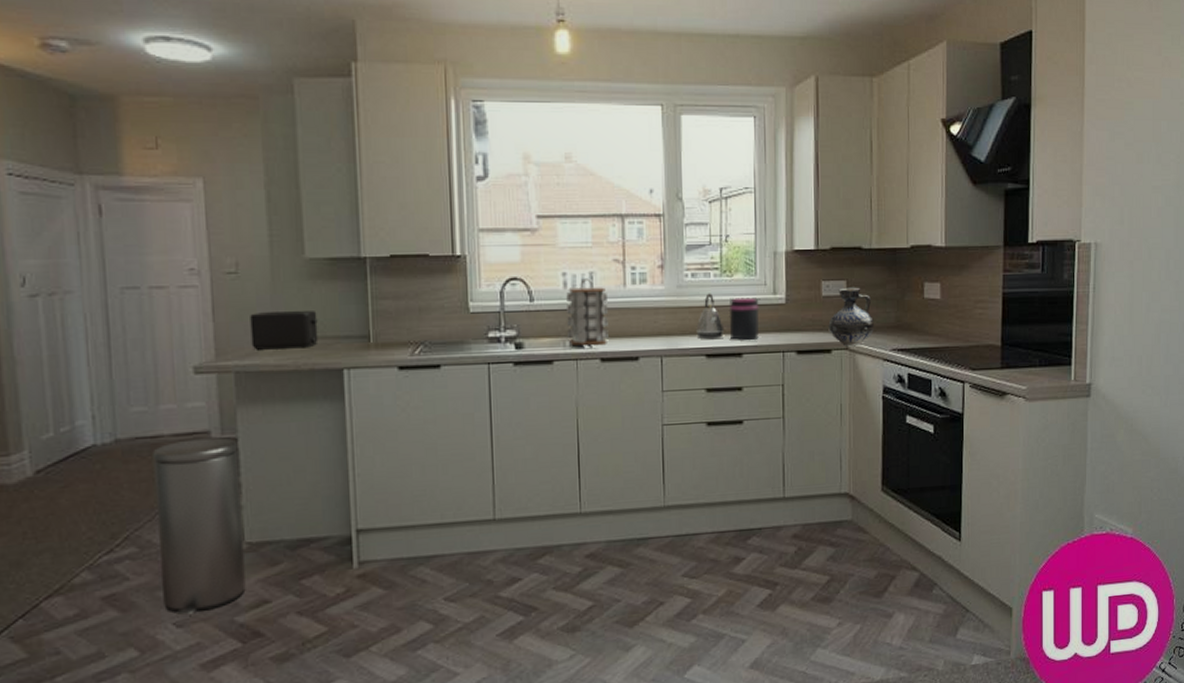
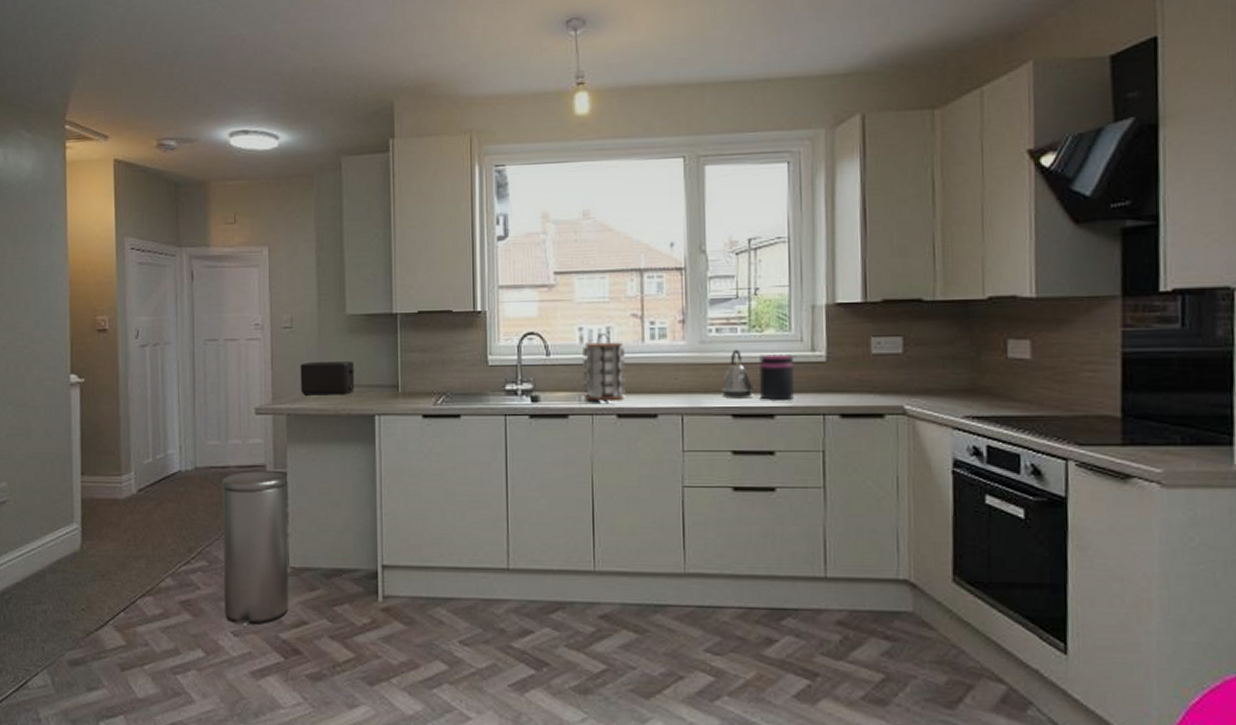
ceramic jug: present [828,287,875,346] -> none [880,344,941,410]

